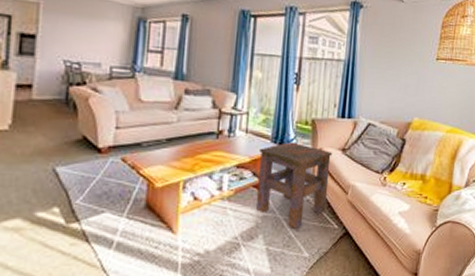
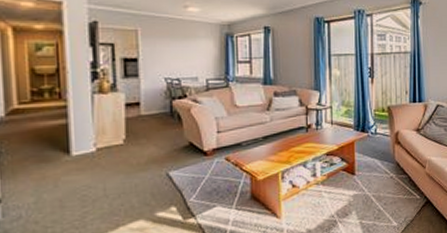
side table: present [256,142,333,229] -> none [345,128,409,203]

